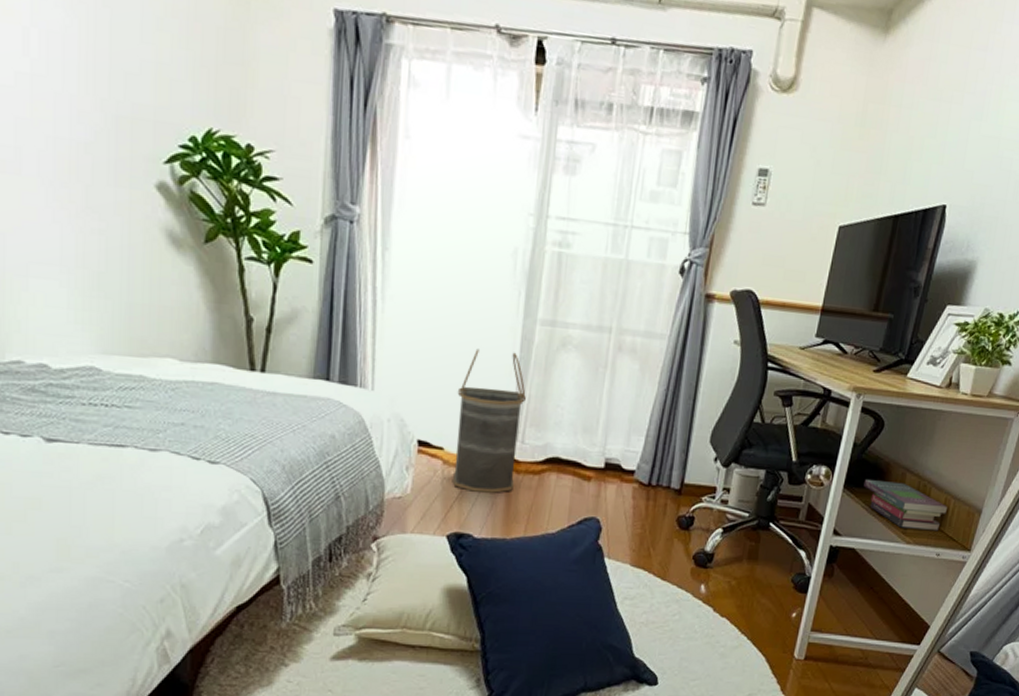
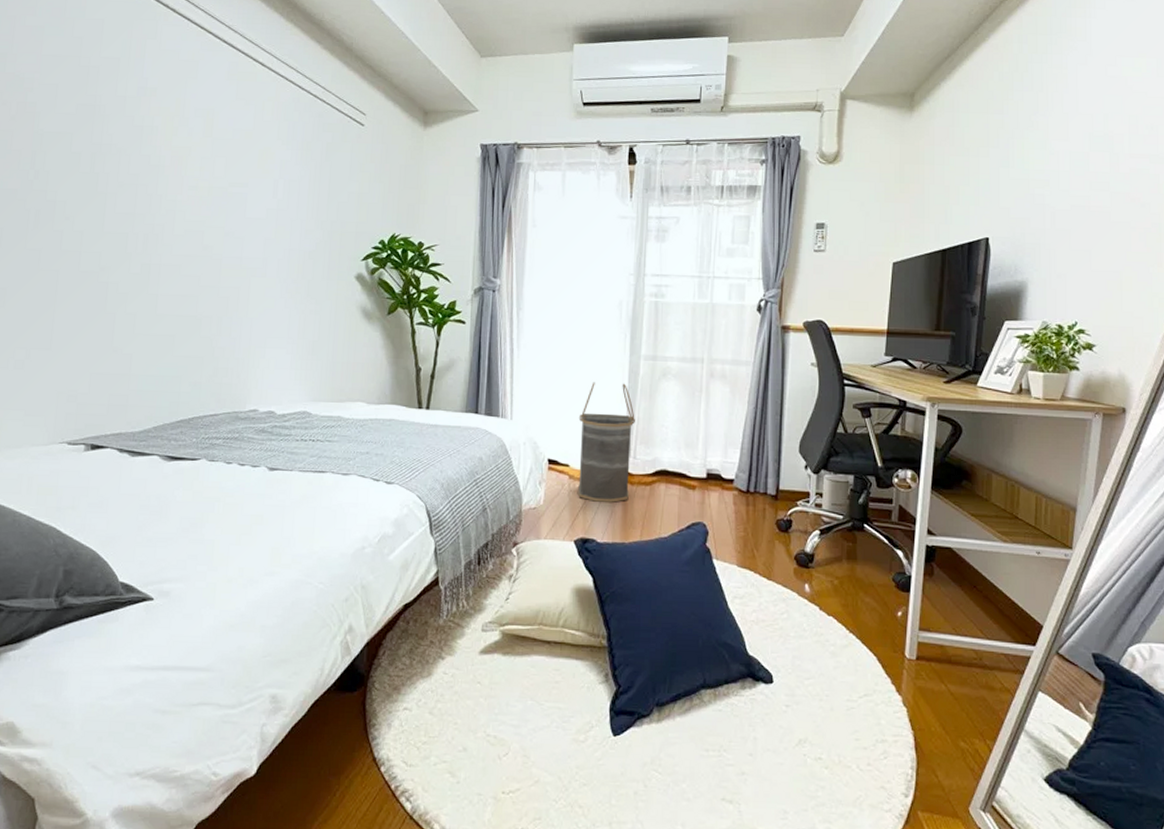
books: present [863,480,947,531] -> none [951,482,1039,530]

